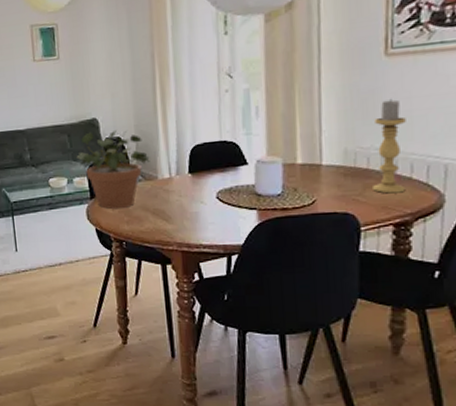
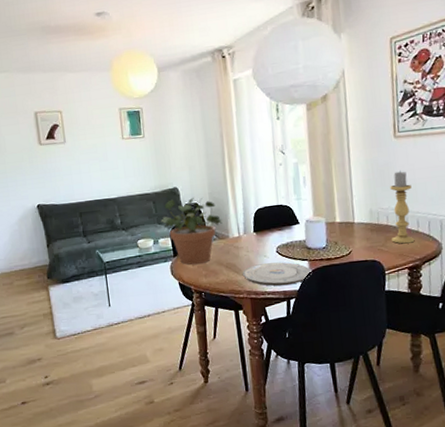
plate: none [173,210,261,239] -> present [243,262,312,286]

